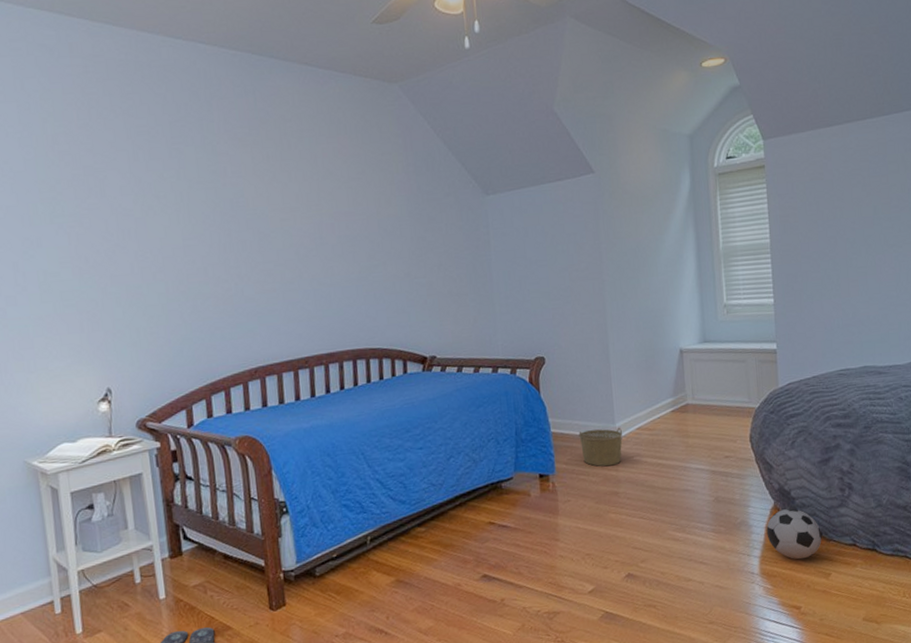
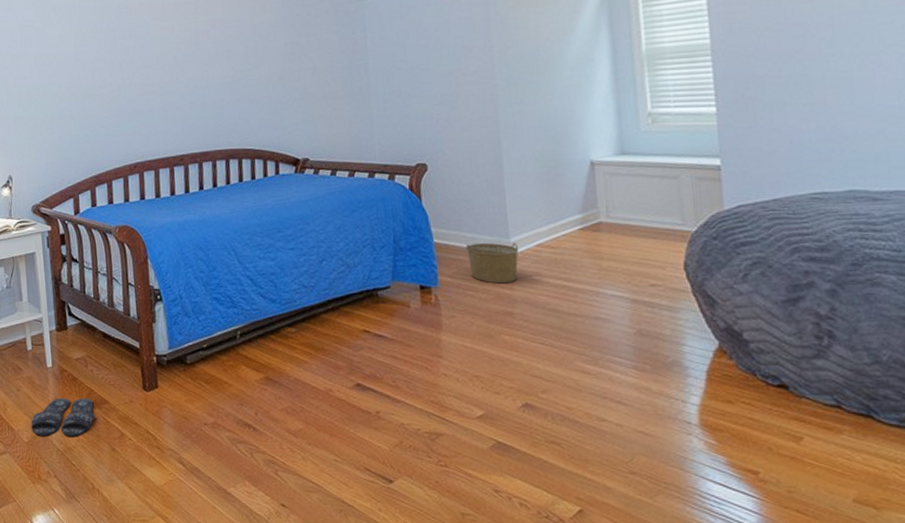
soccer ball: present [766,508,822,560] -> none [708,353,789,415]

